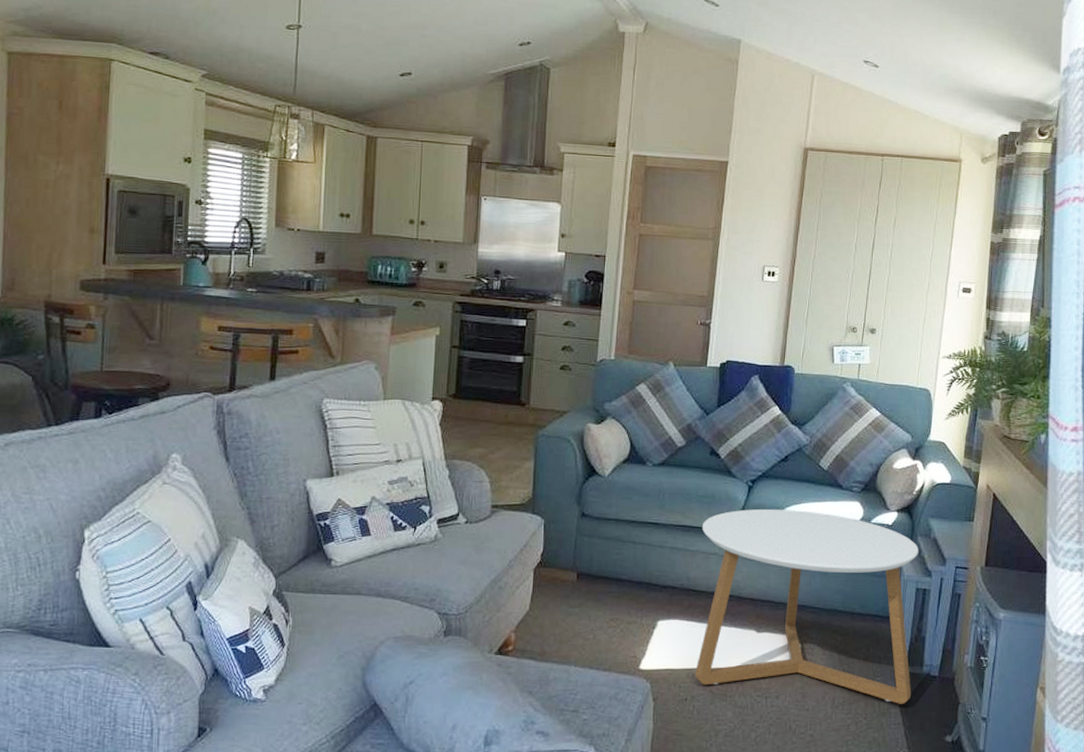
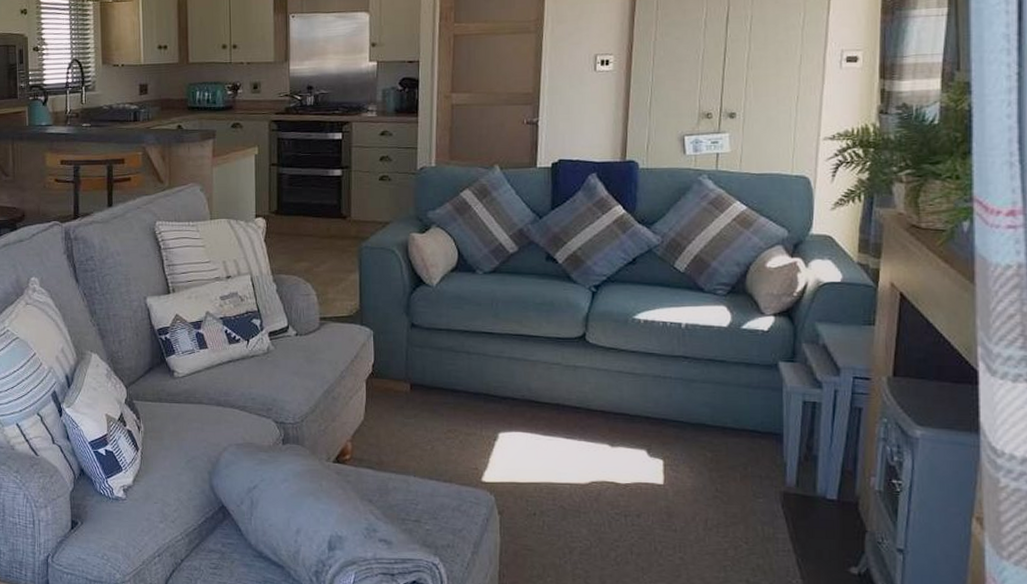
coffee table: present [695,508,918,704] -> none [542,315,803,529]

